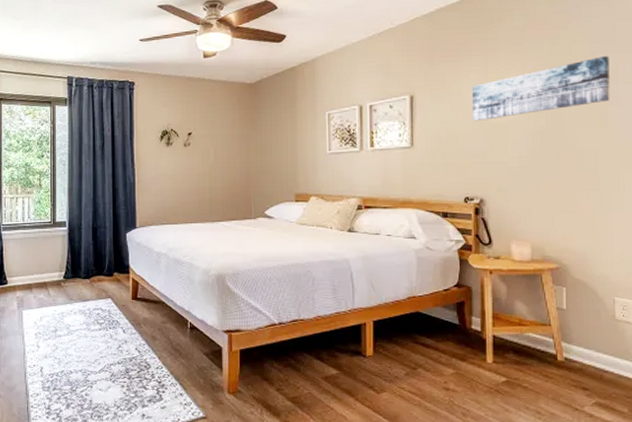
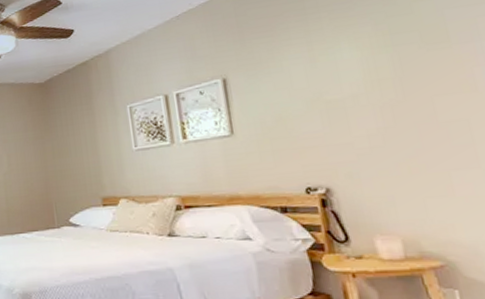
wall art: present [472,56,610,122] -> none [296,10,475,101]

